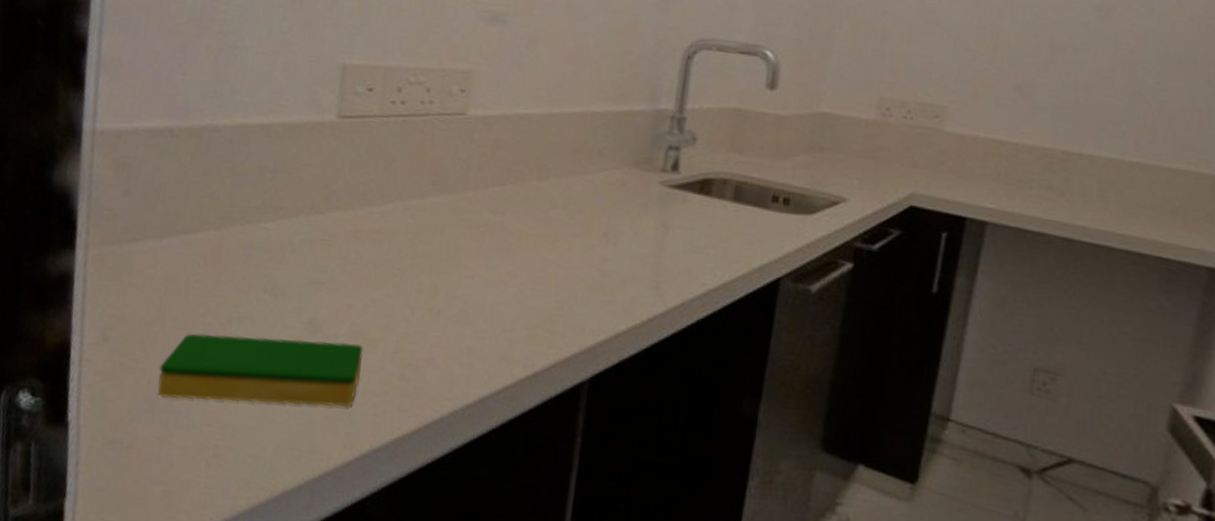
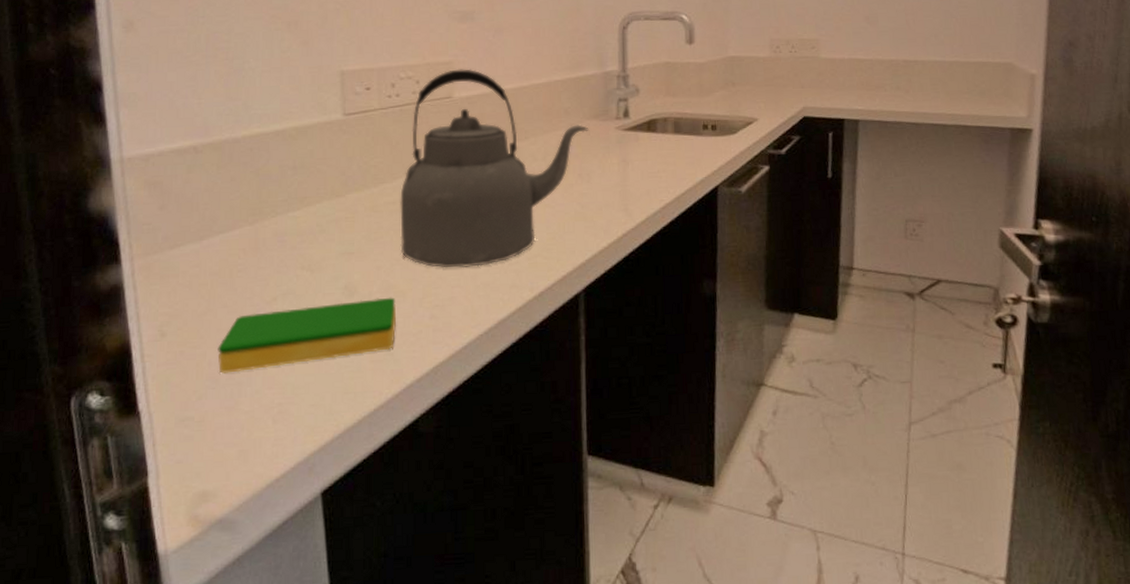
kettle: none [378,80,626,327] -> present [400,69,589,268]

